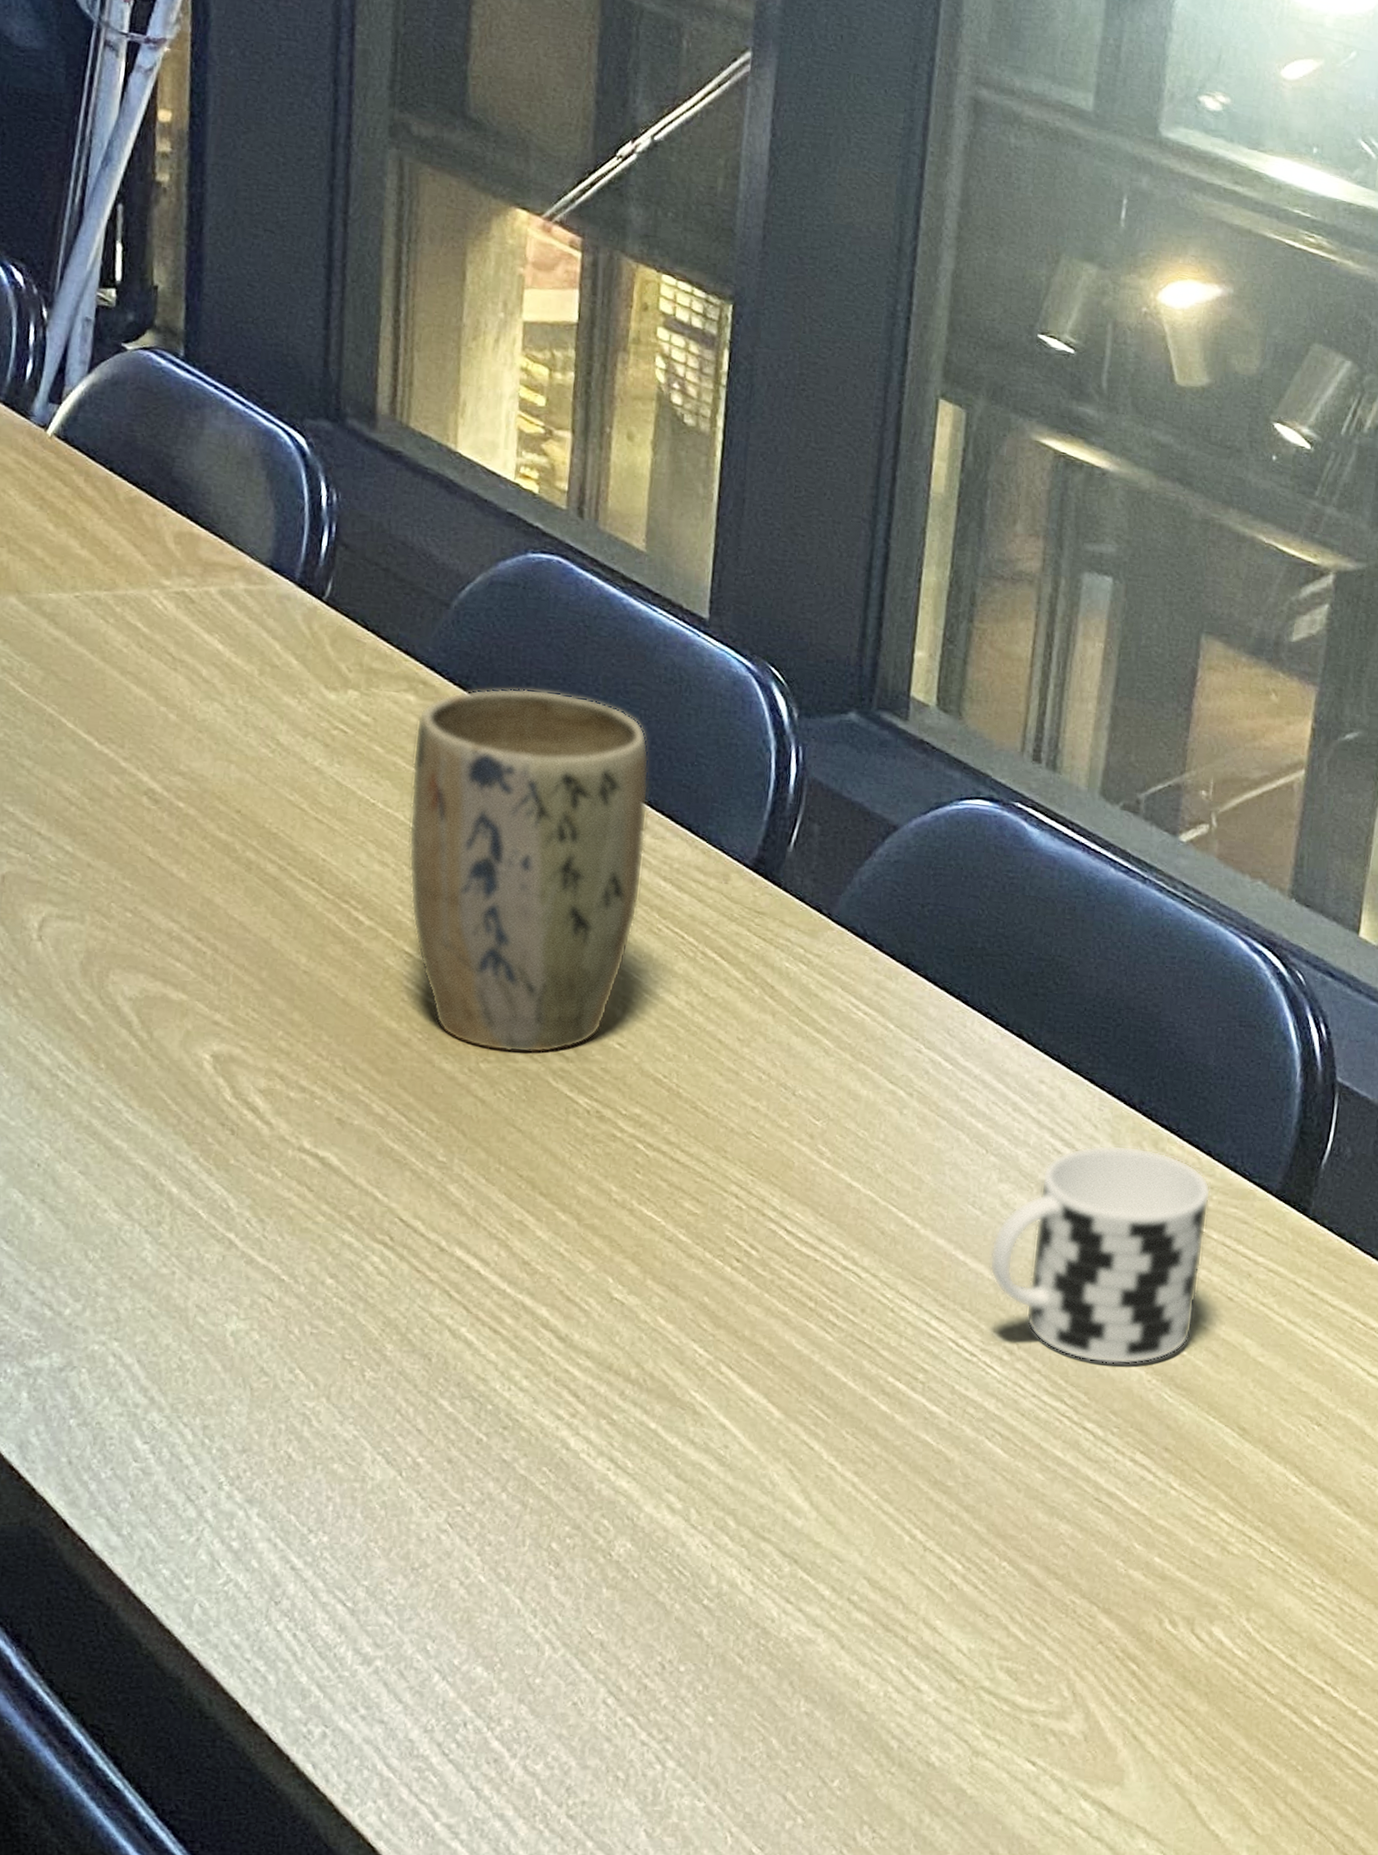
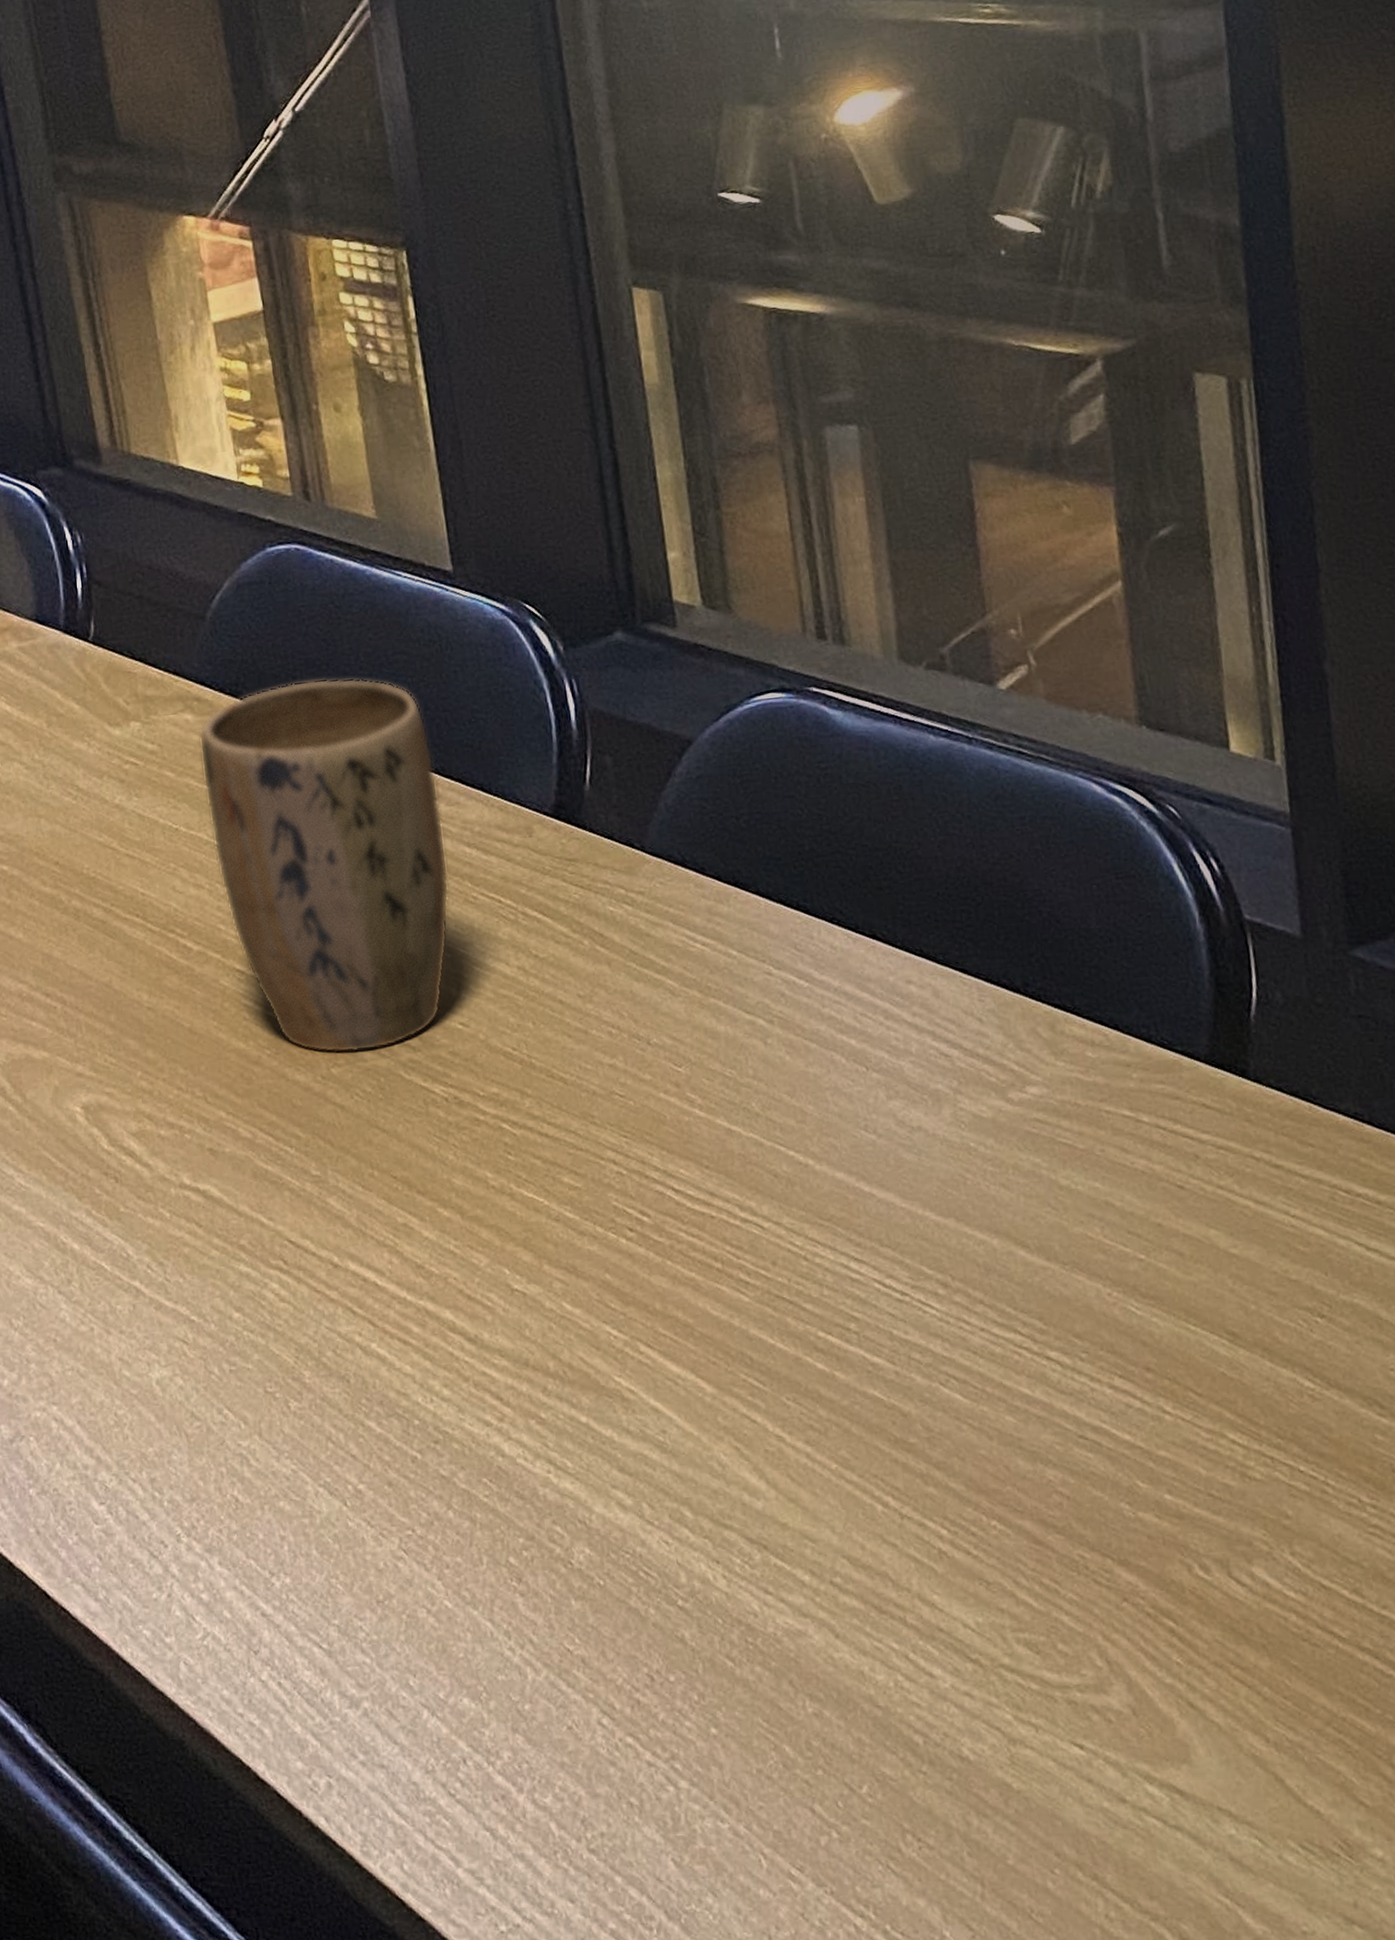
cup: present [989,1145,1211,1365] -> none [896,1034,1145,1283]

